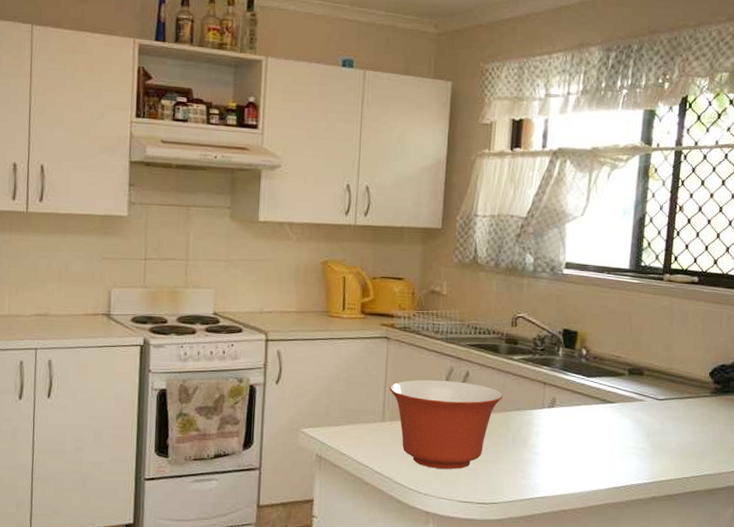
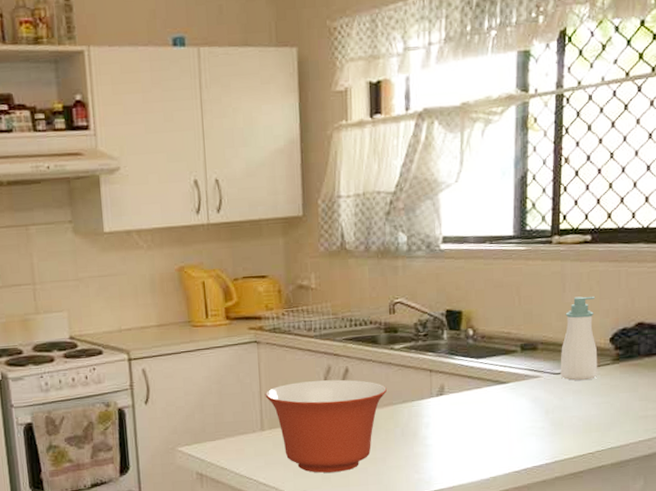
soap bottle: none [663,331,698,409] -> present [560,296,598,381]

